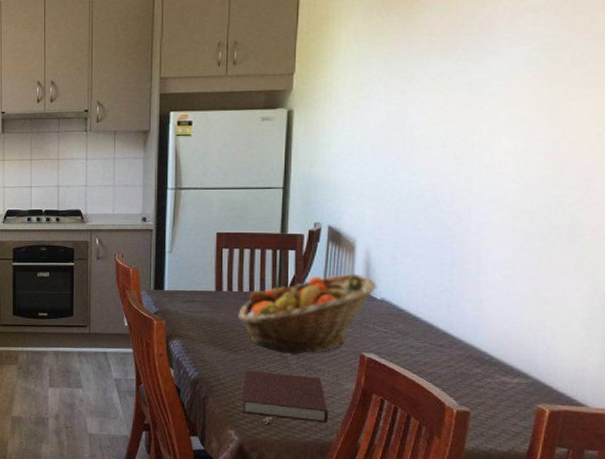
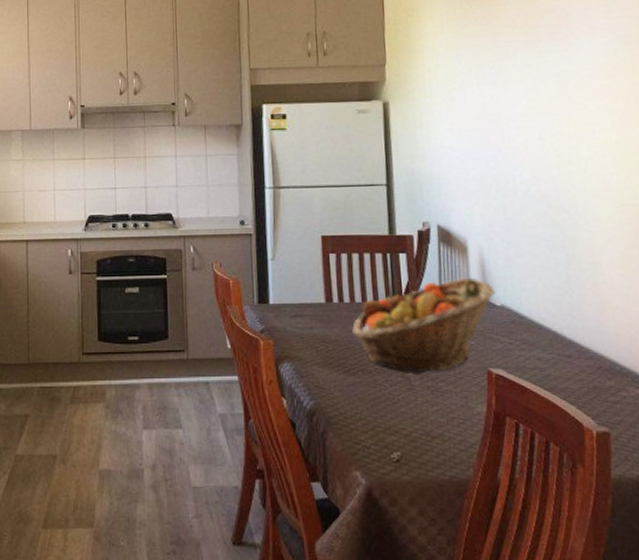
notebook: present [243,370,329,423] -> none [365,396,463,456]

